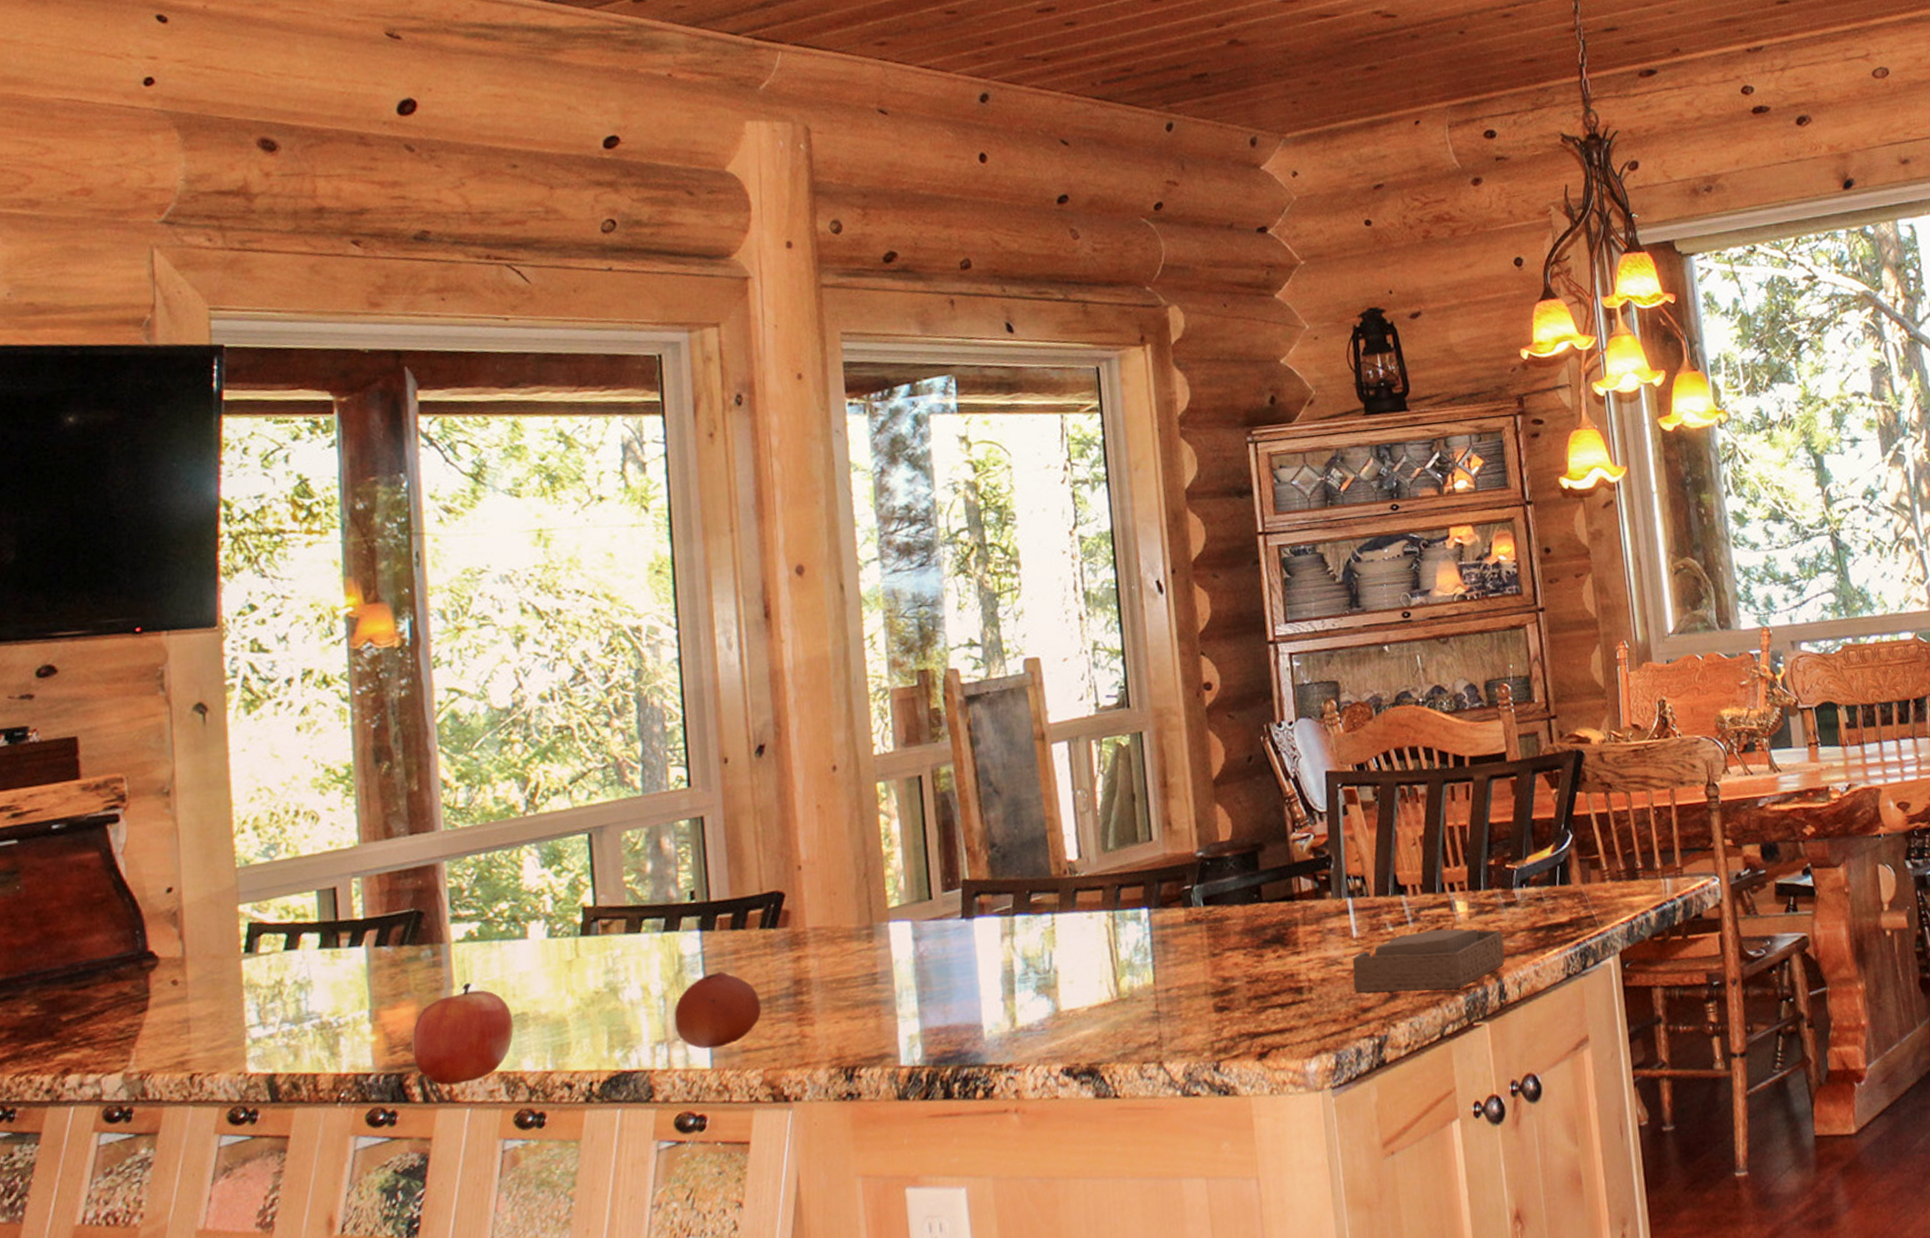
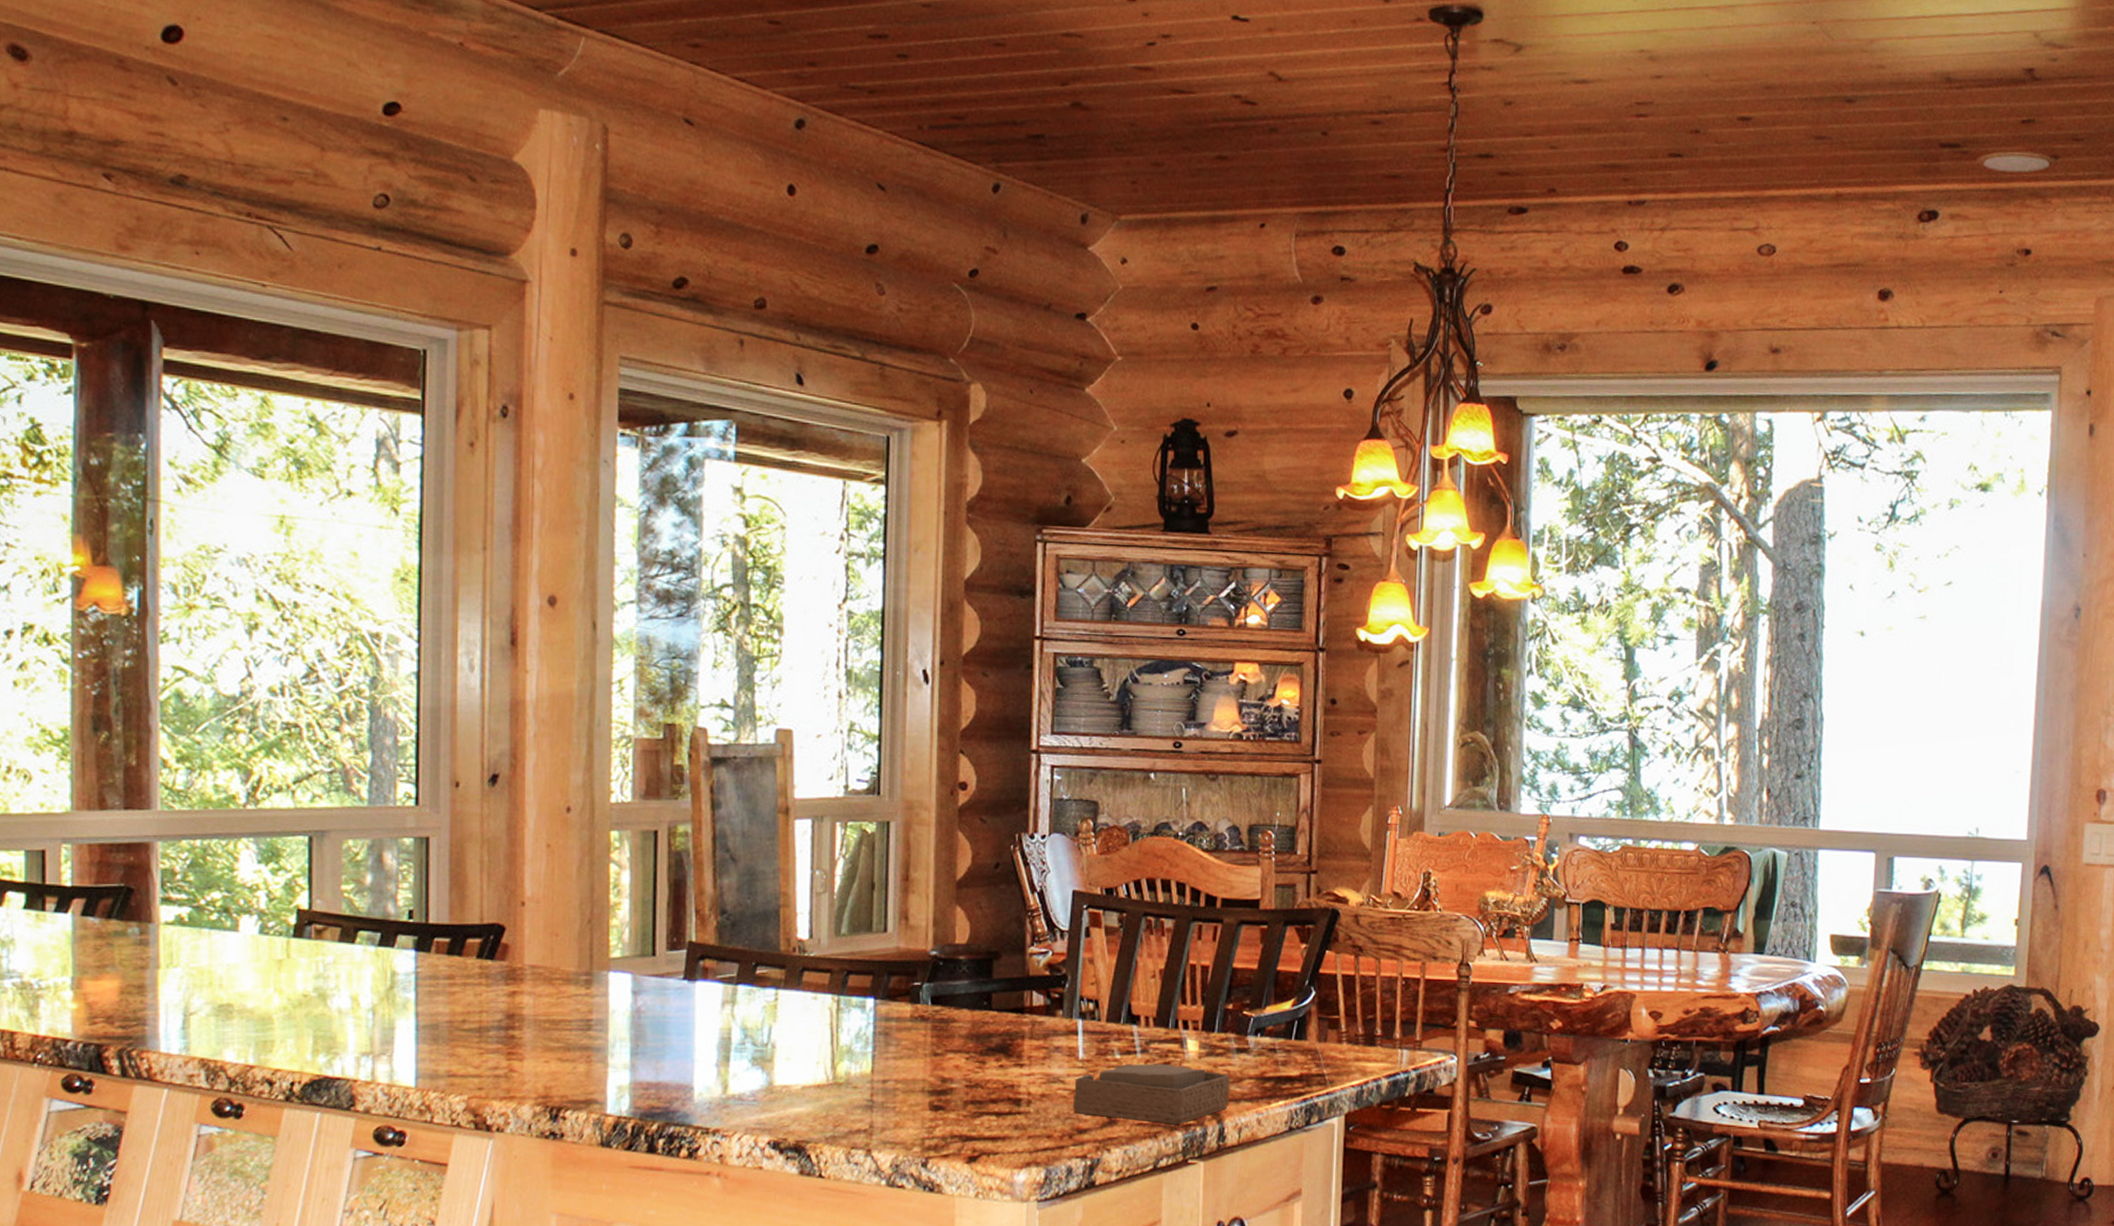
apple: present [412,982,514,1085] -> none [113,965,218,1063]
fruit: present [674,971,762,1049] -> none [382,994,472,1068]

